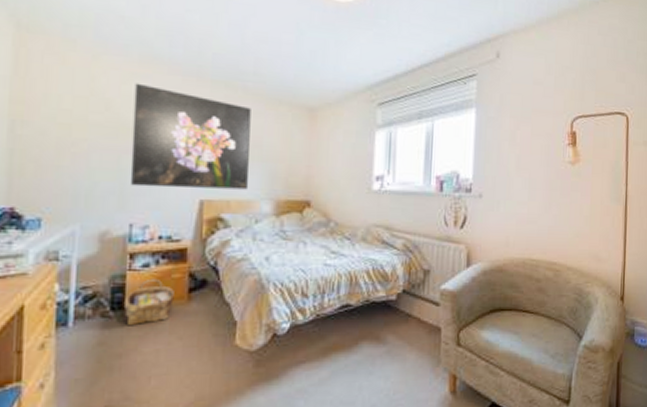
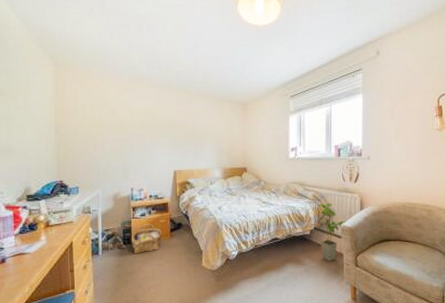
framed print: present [129,83,251,190] -> none [128,95,205,163]
house plant: none [408,256,447,339] -> present [317,203,346,262]

